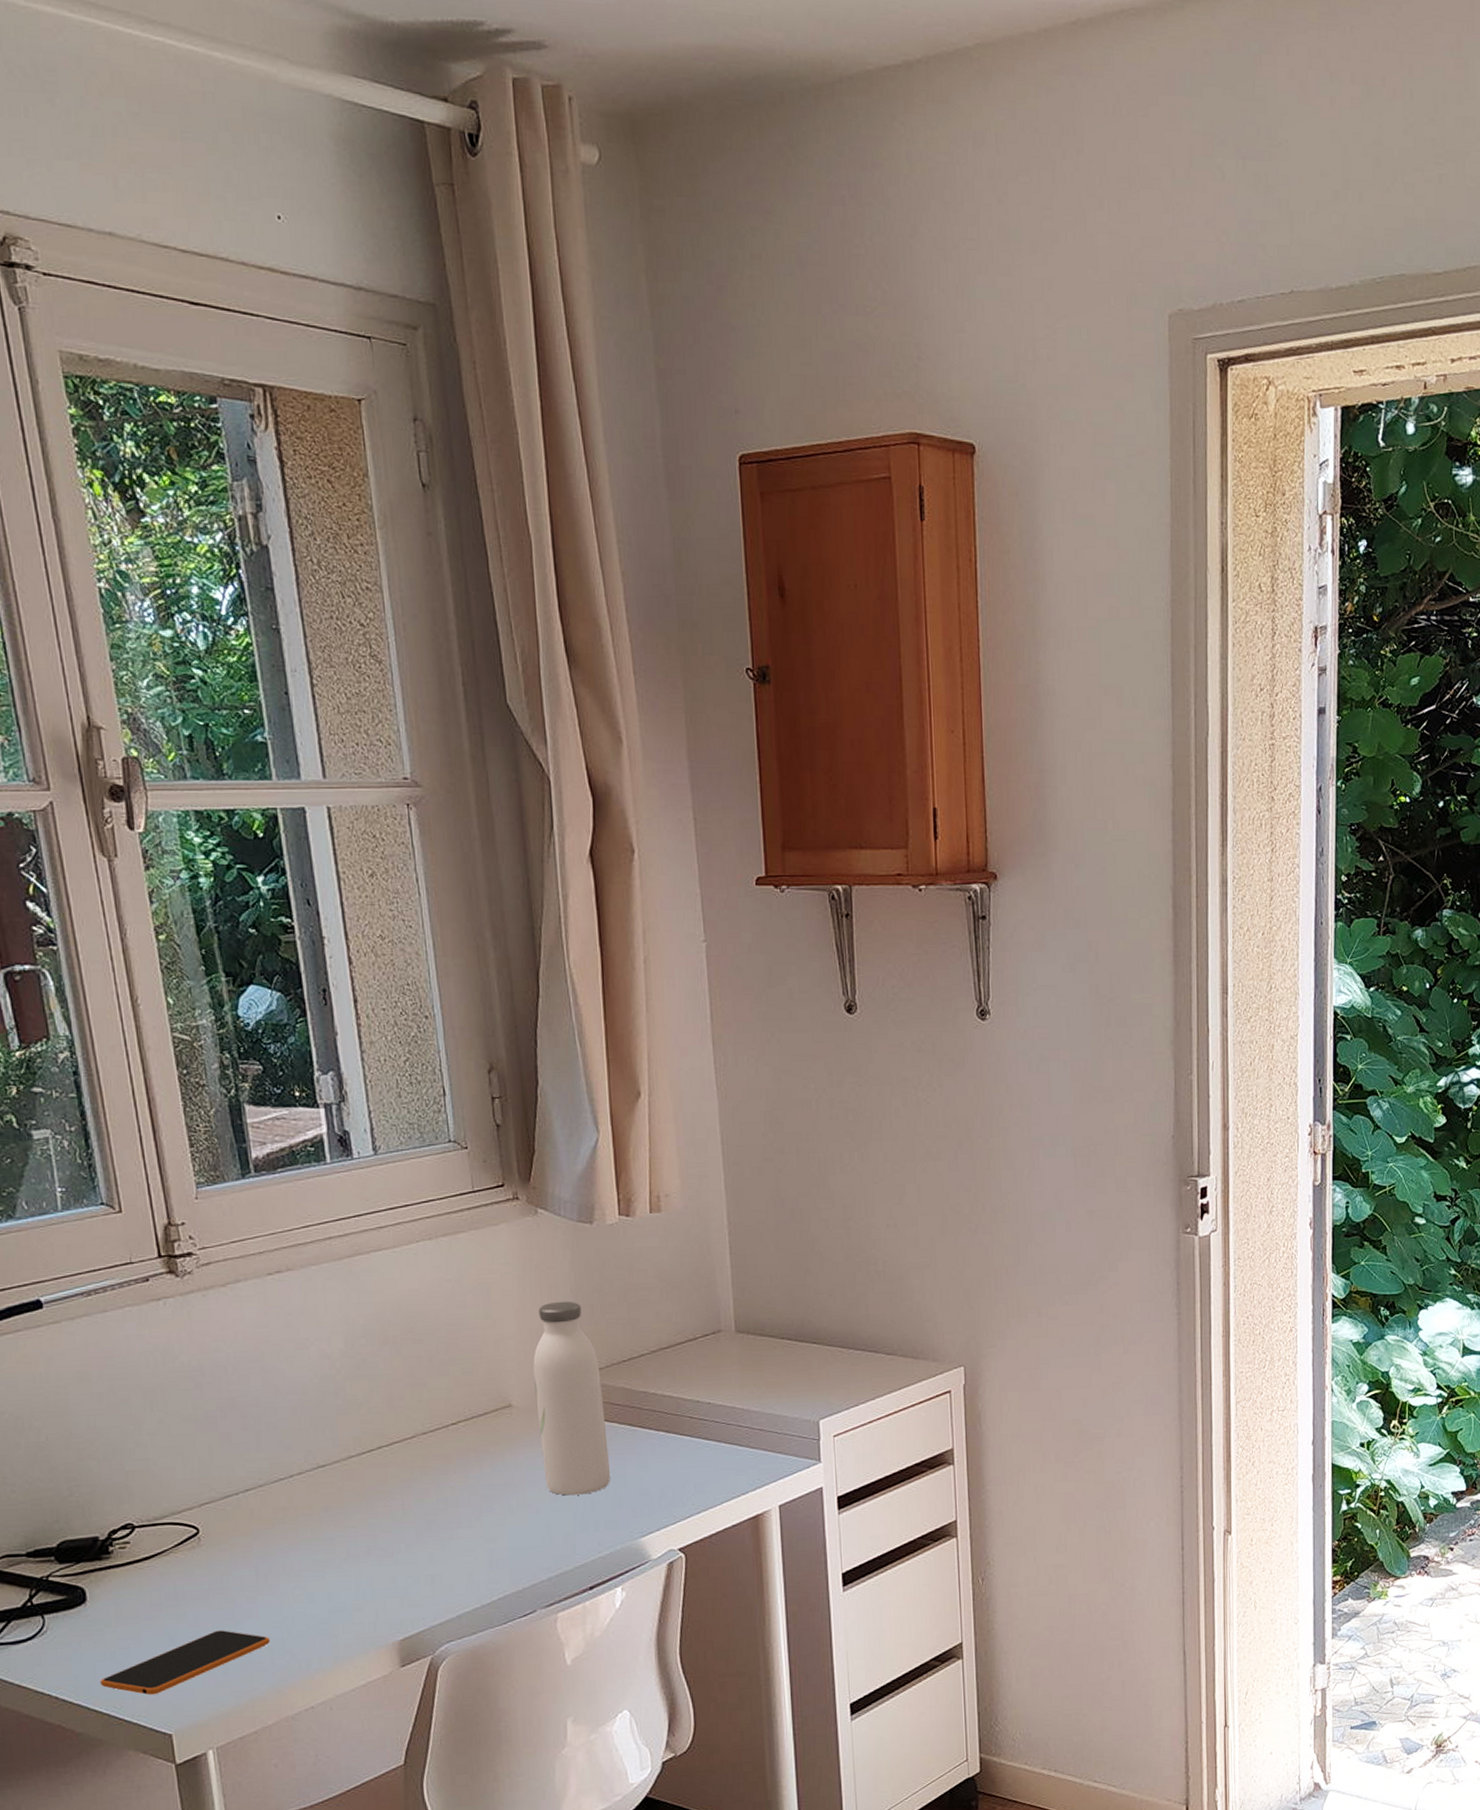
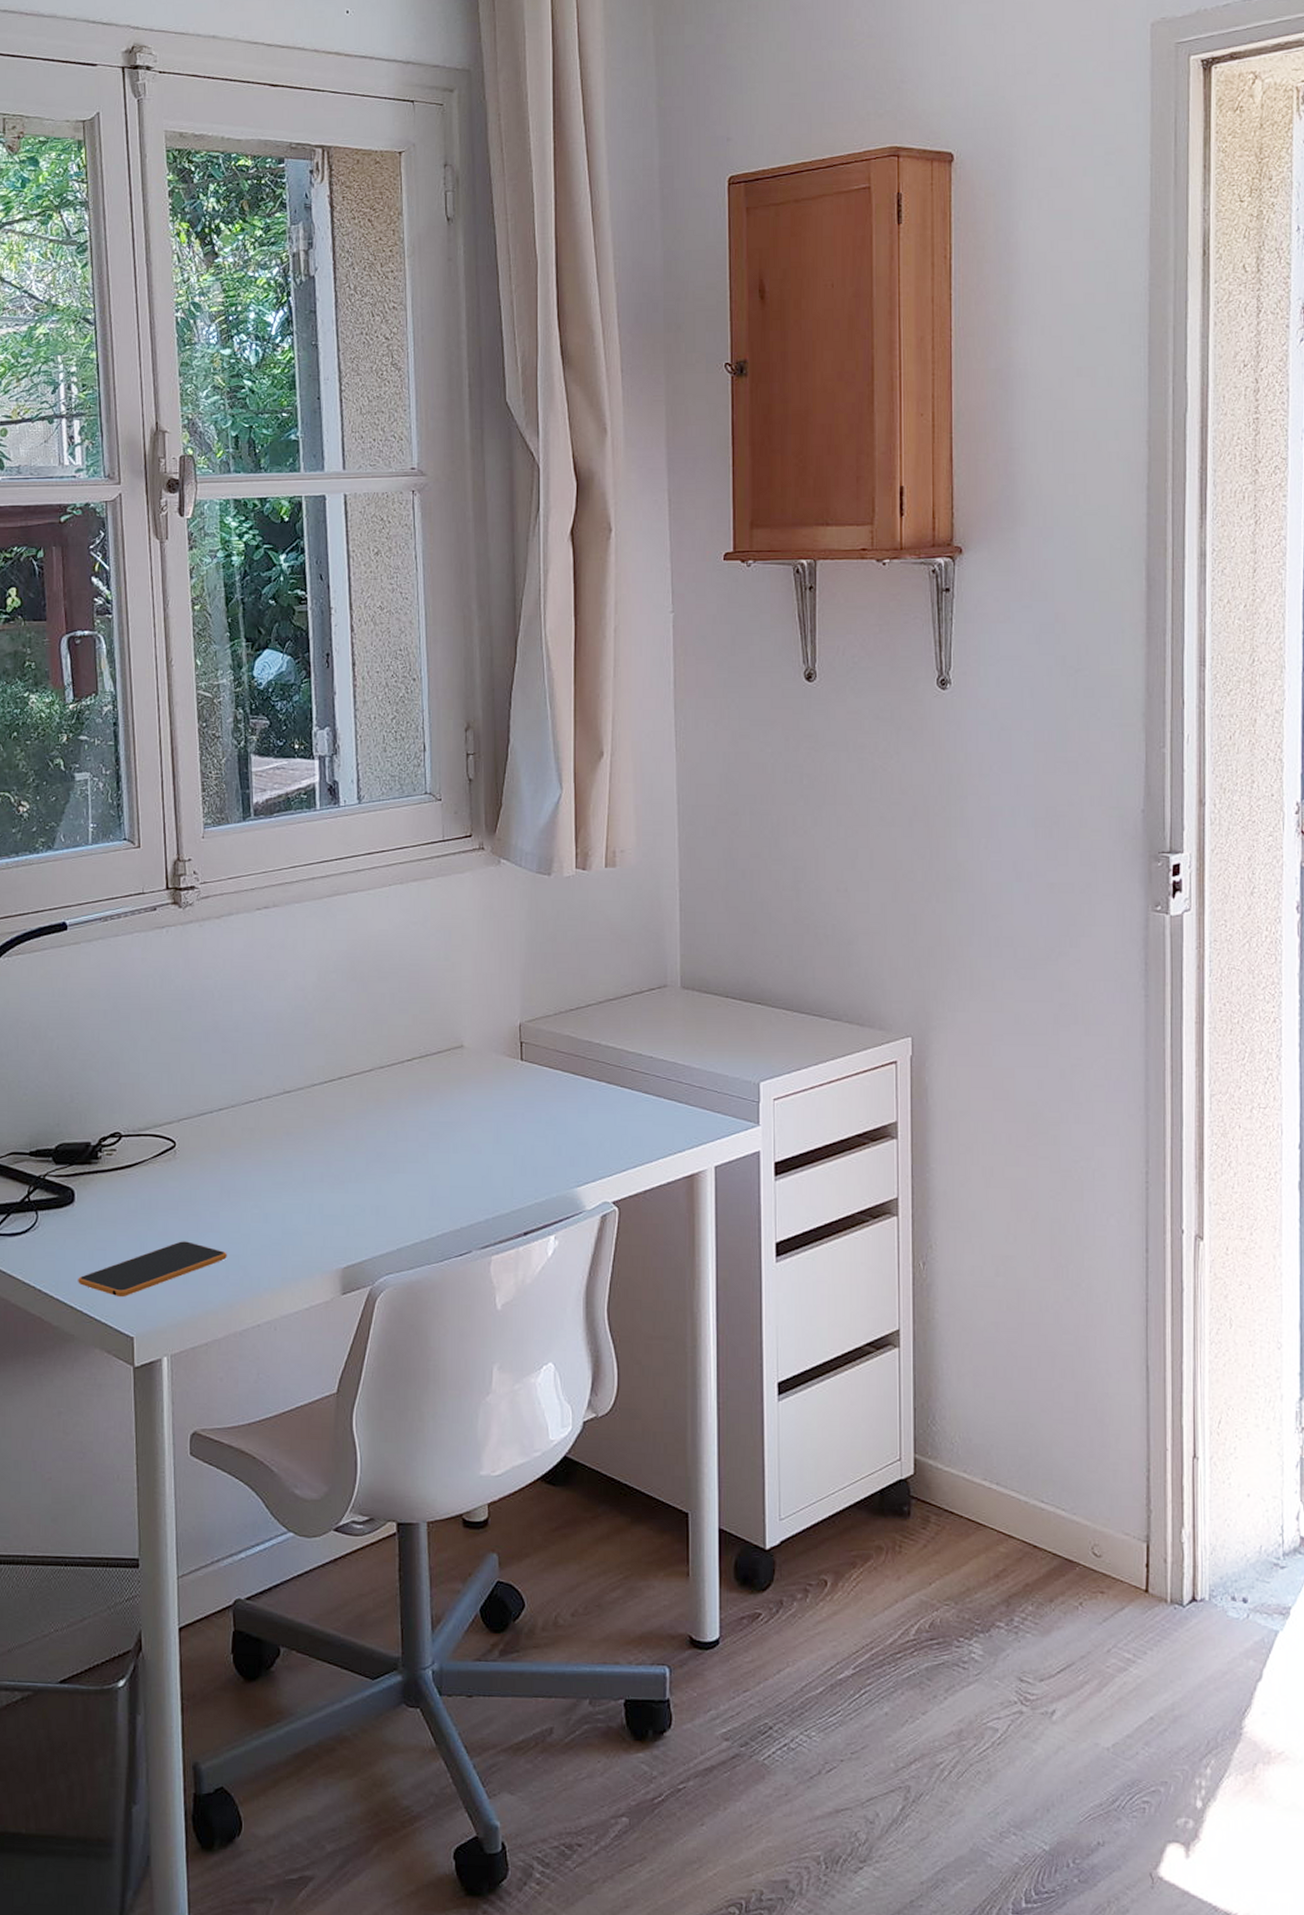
water bottle: present [533,1301,610,1496] -> none [486,948,551,1139]

